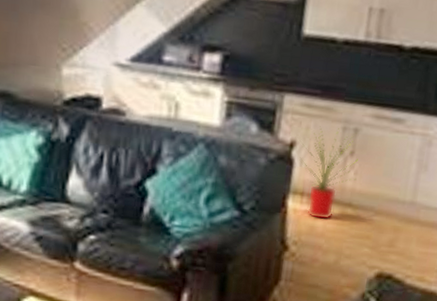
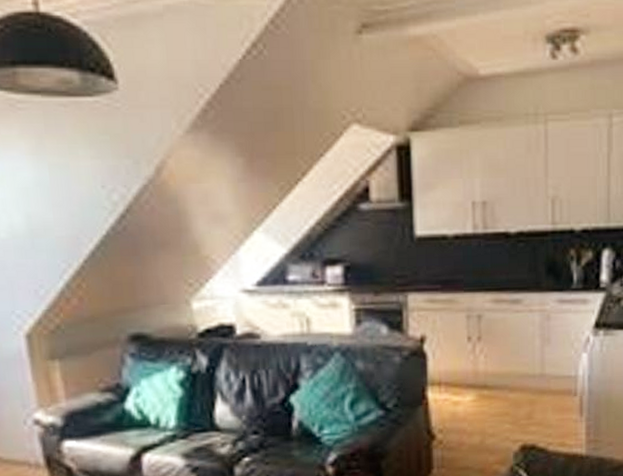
house plant: present [299,126,358,220] -> none [430,317,487,406]

